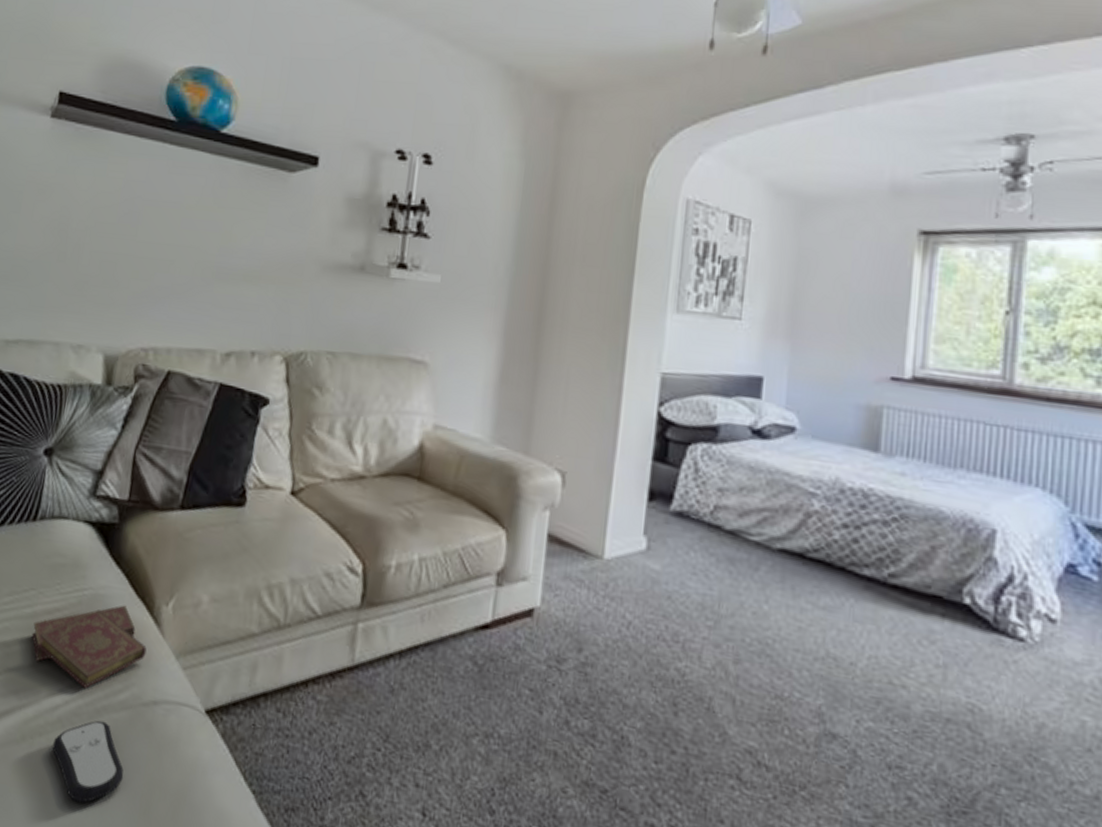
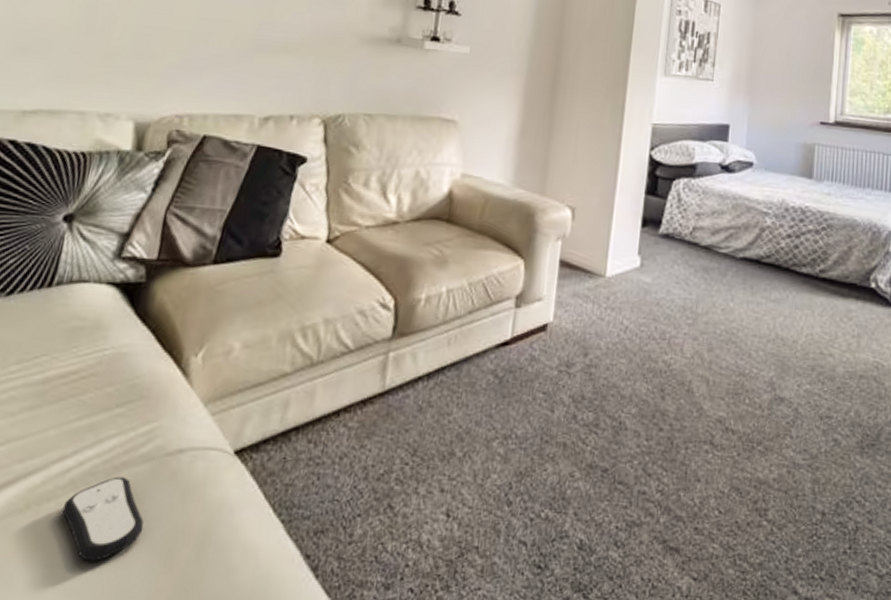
book: present [32,605,147,688] -> none [42,360,173,447]

